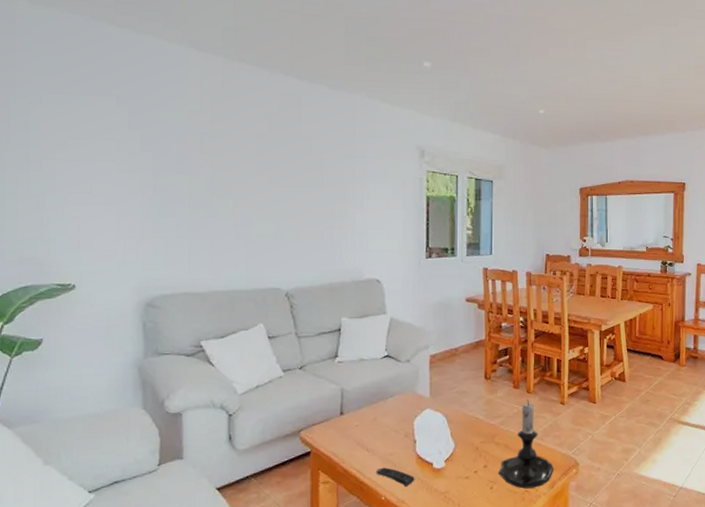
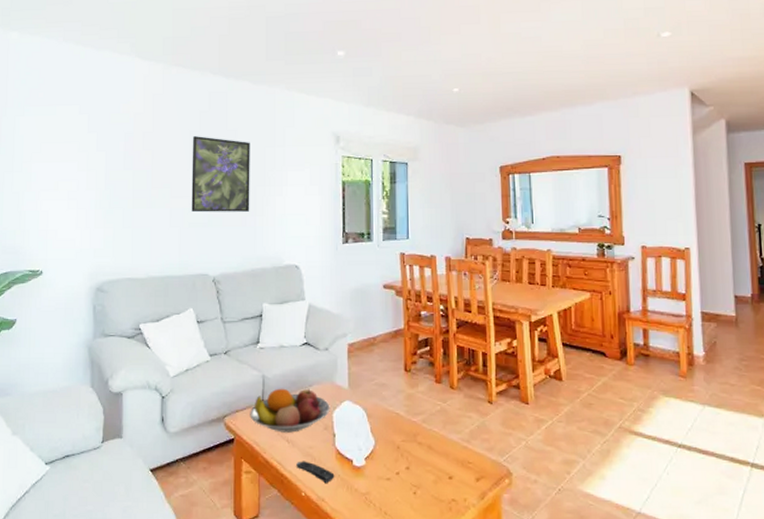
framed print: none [260,141,327,224] -> present [191,136,250,213]
fruit bowl: none [327,399,411,442] -> present [250,388,330,433]
candle holder: present [498,399,555,489] -> none [422,396,484,498]

